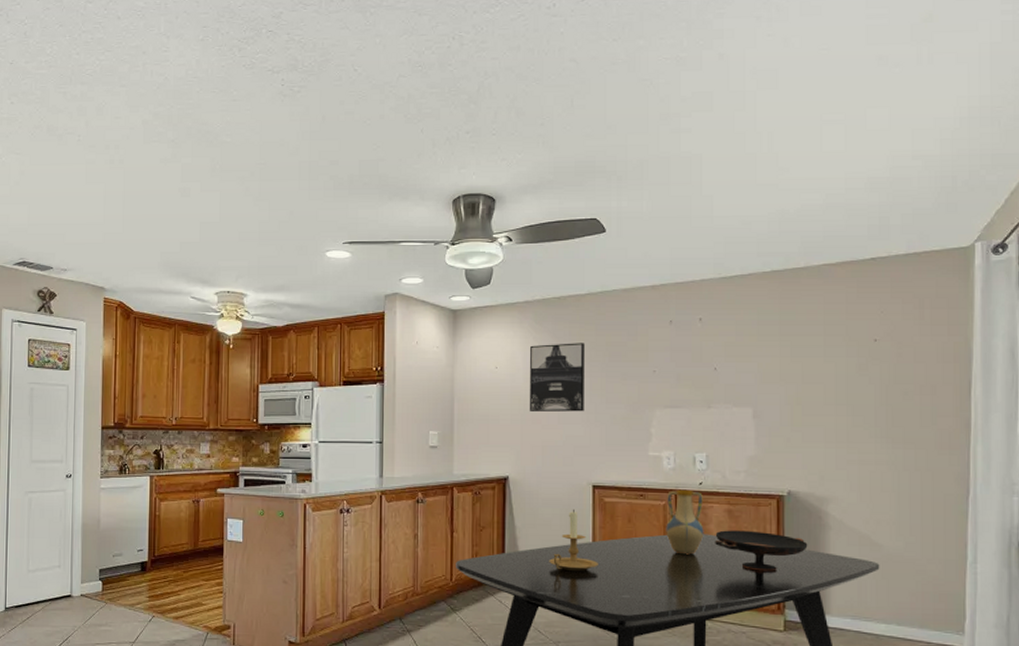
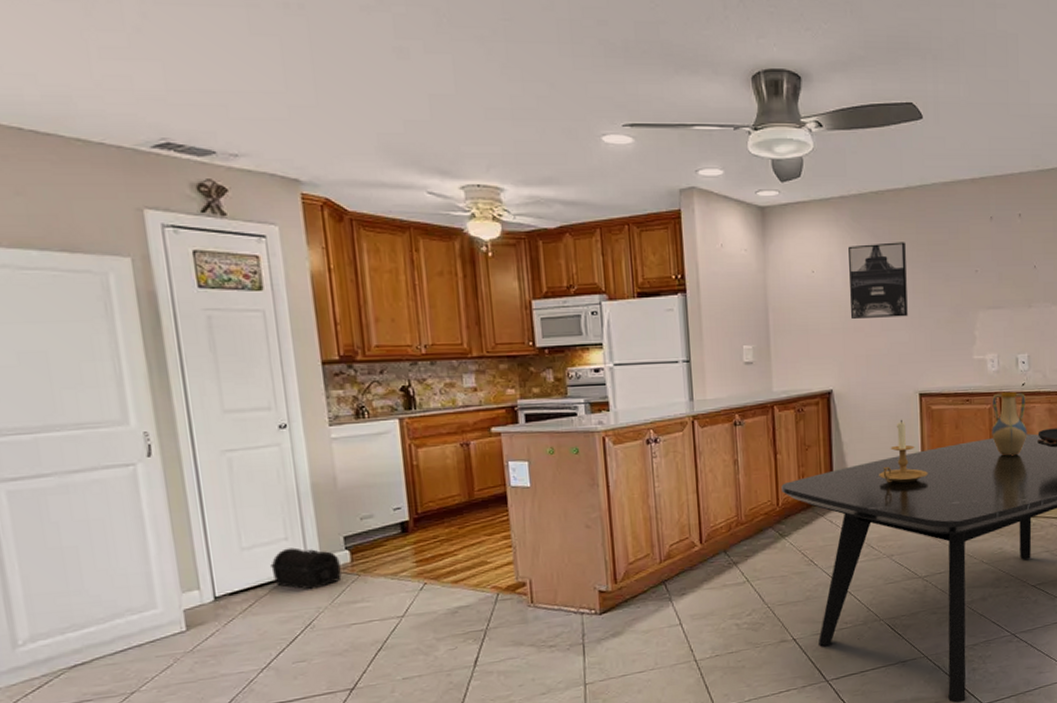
treasure chest: none [46,574,94,611] -> present [271,547,342,590]

